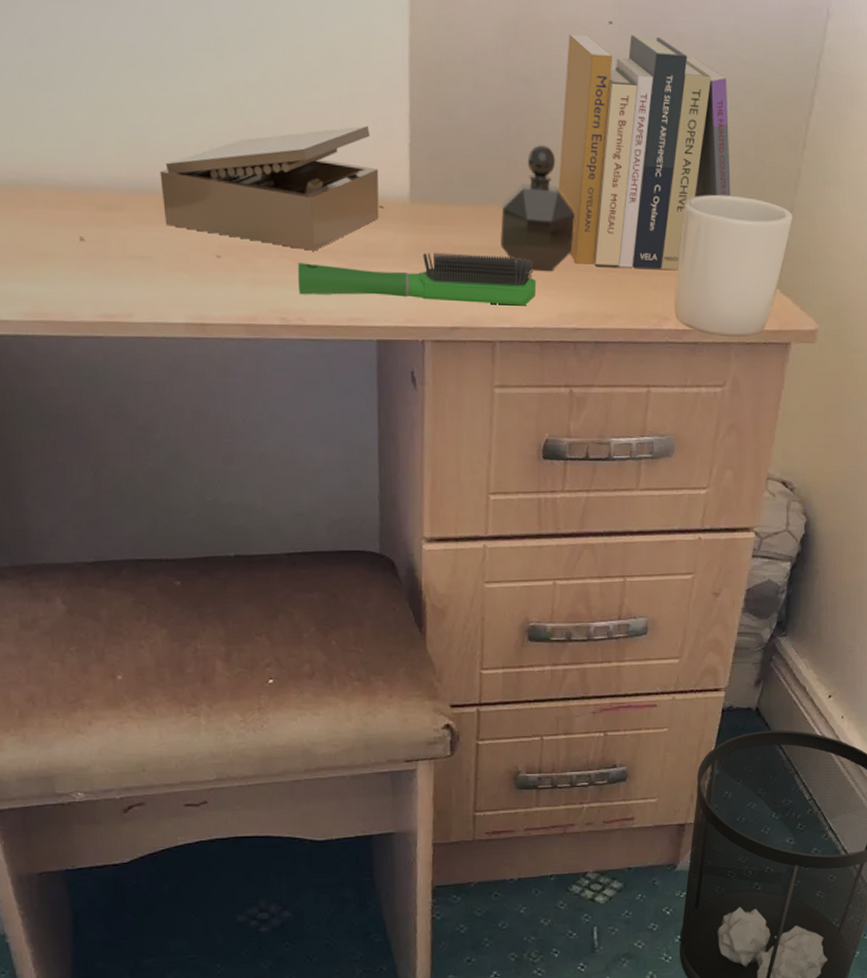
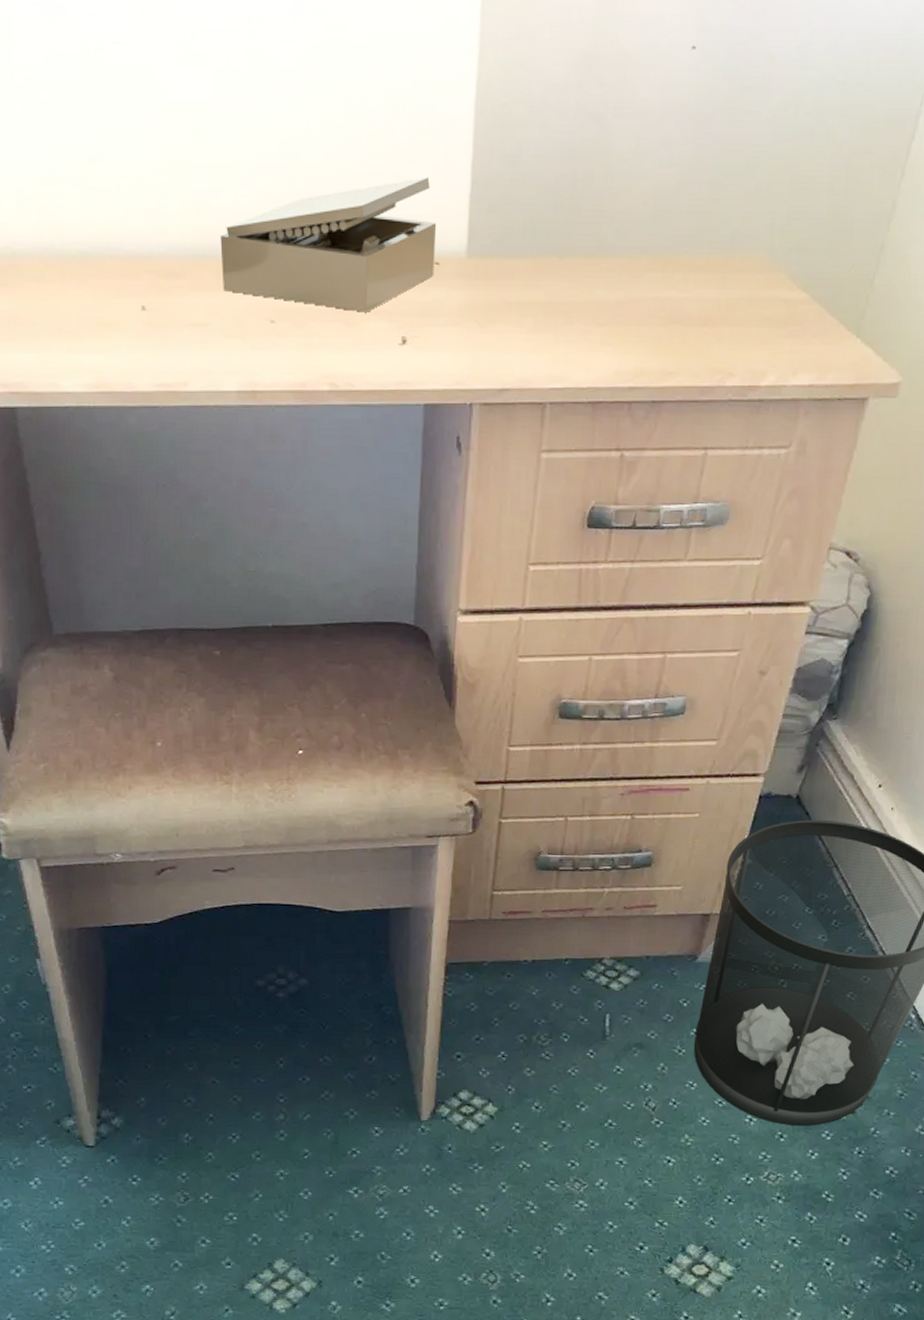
hairbrush: present [298,252,537,306] -> none [349,309,593,365]
perfume bottle: present [500,145,575,271] -> none [558,189,640,326]
books: present [558,34,731,270] -> none [623,59,820,320]
mug: present [674,194,792,338] -> none [740,234,882,394]

